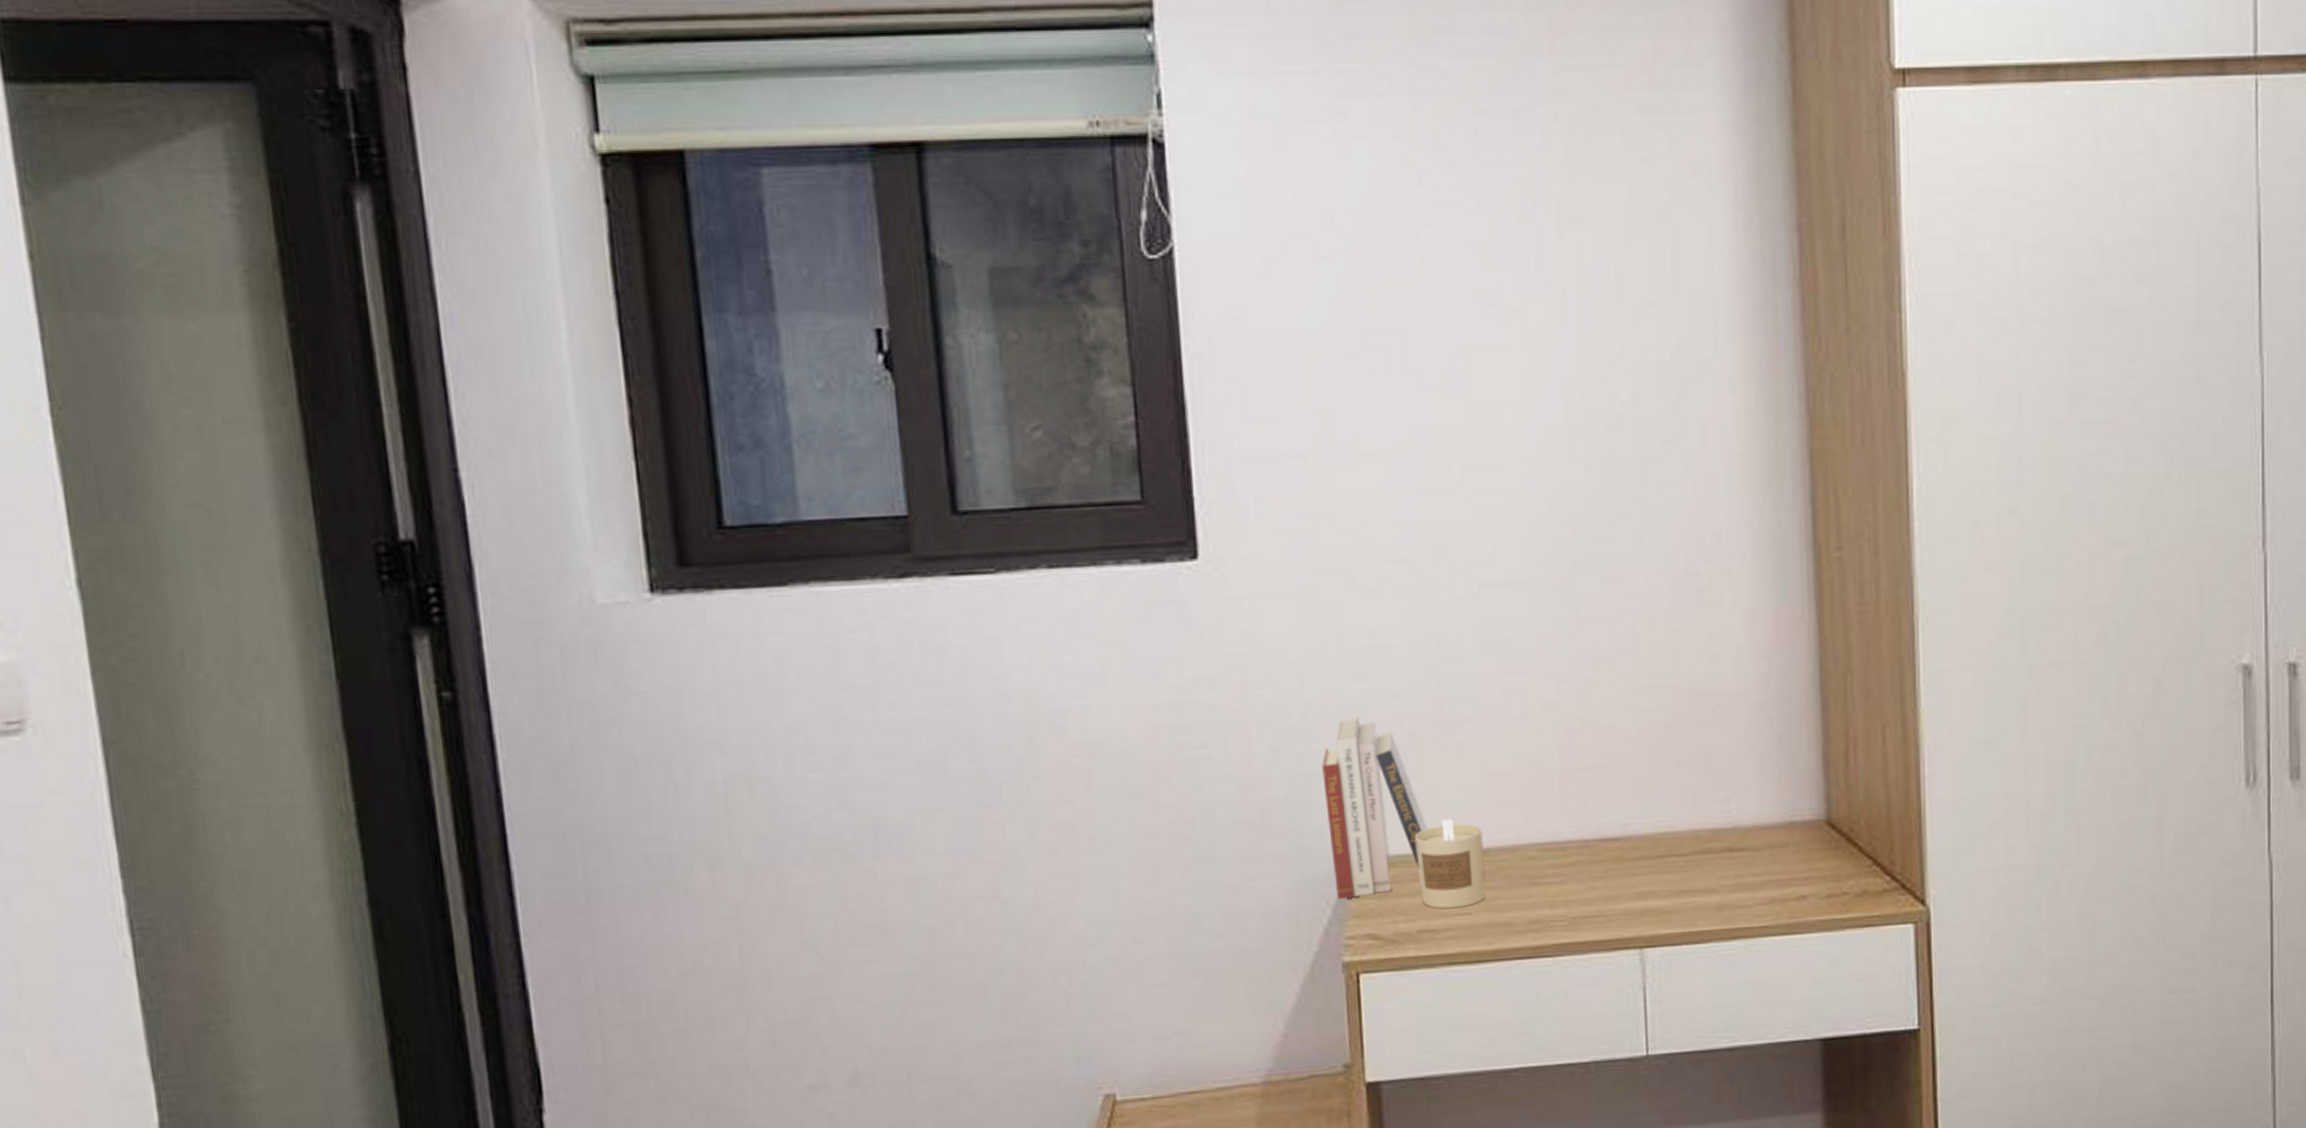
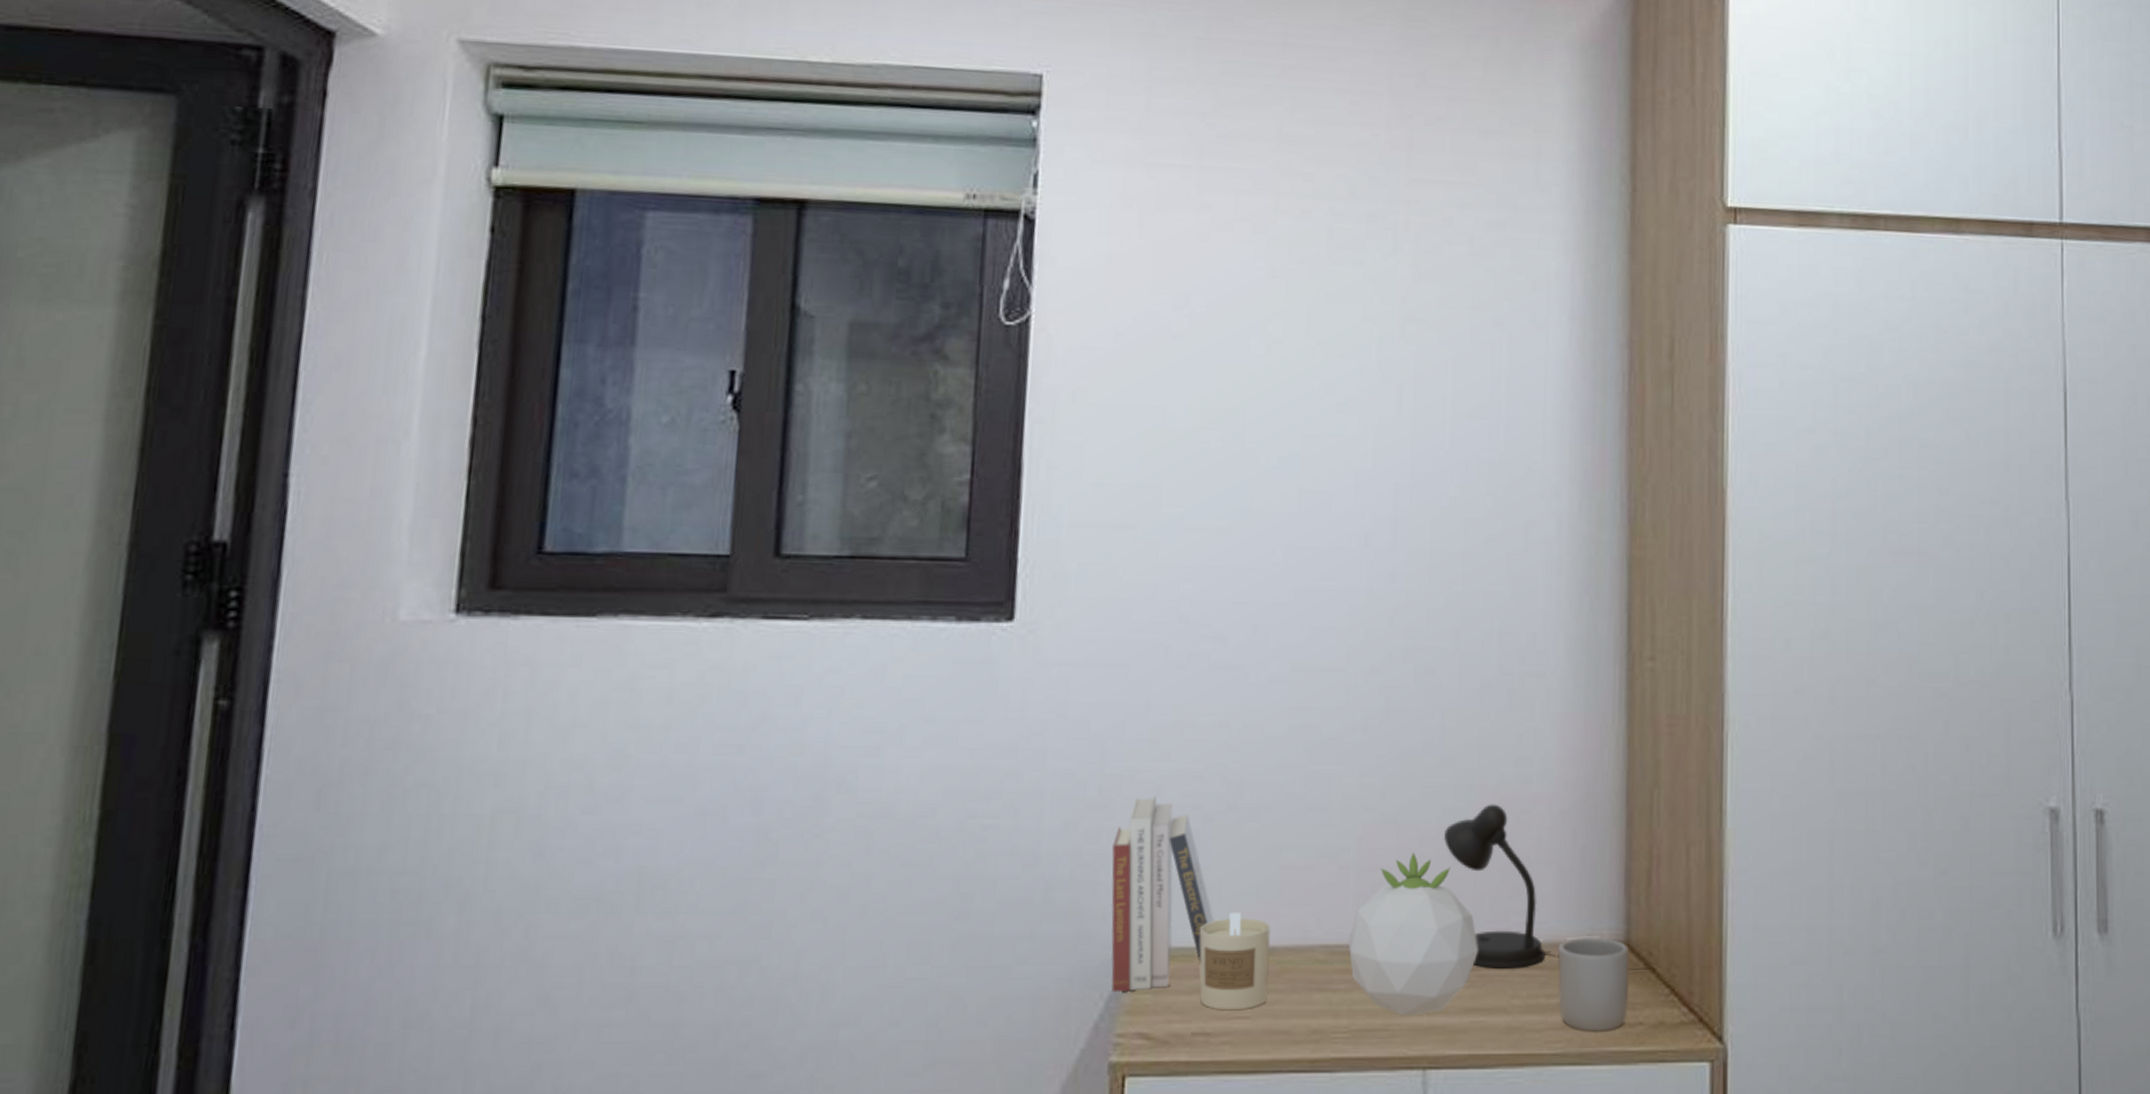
succulent plant: none [1558,752,1685,902] -> present [1348,852,1479,1016]
desk lamp: none [1642,700,1856,854] -> present [1443,804,1654,971]
mug: none [1761,818,1833,906] -> present [1557,938,1630,1033]

